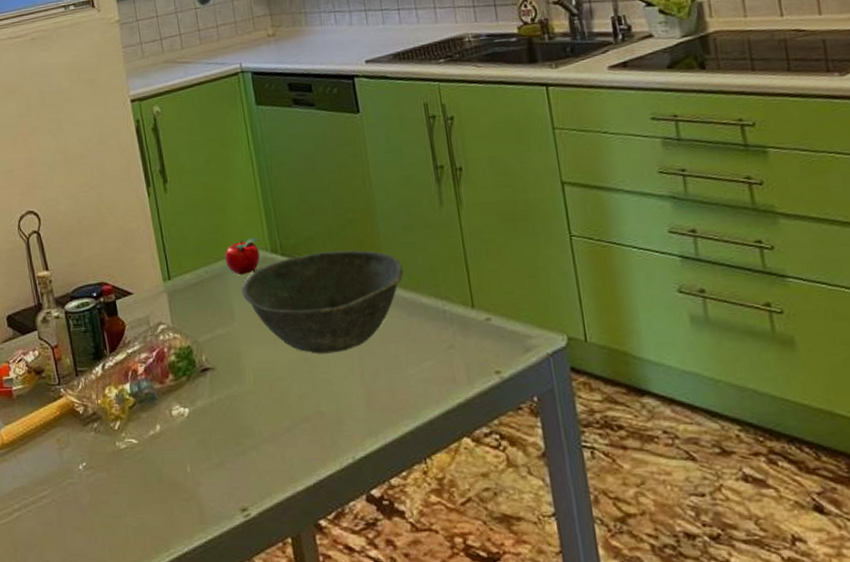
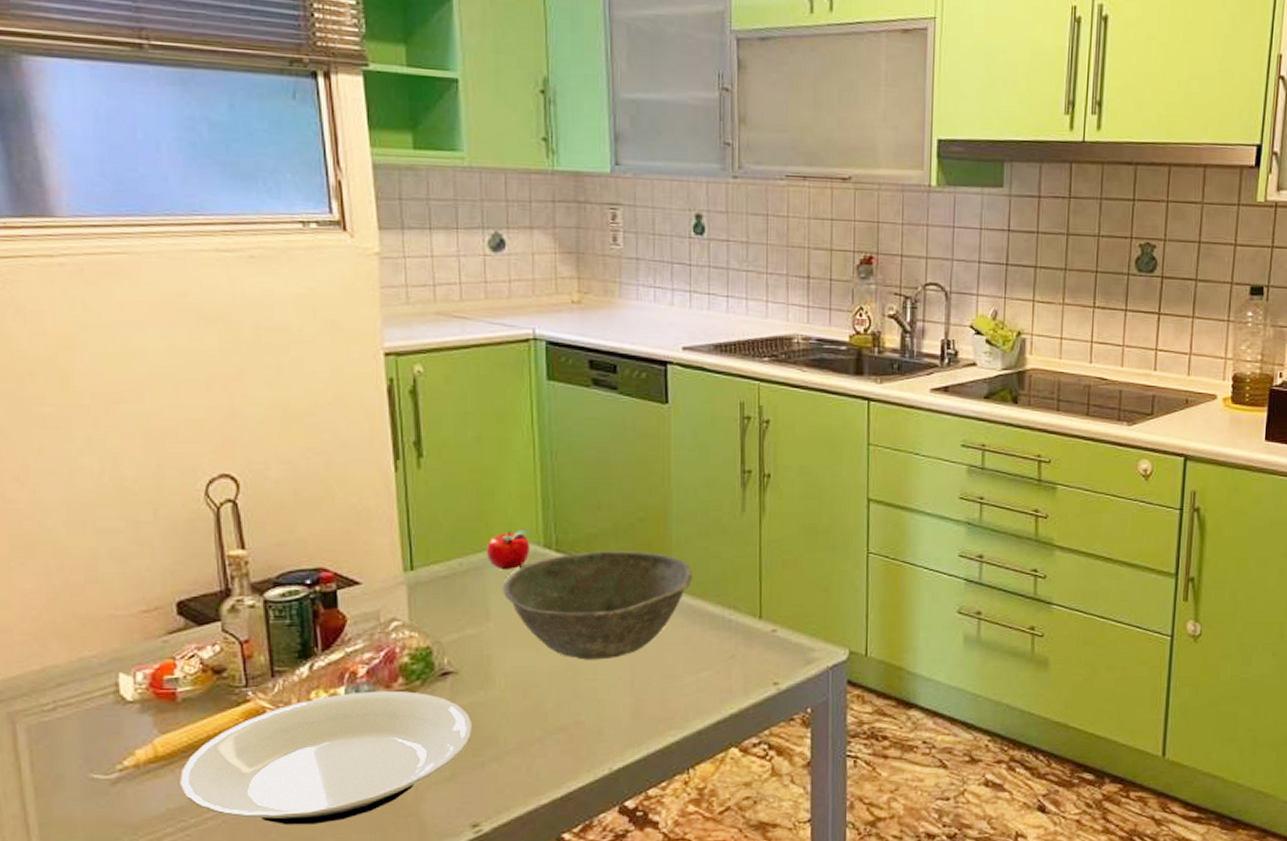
plate: none [20,386,232,505] -> present [180,690,472,826]

